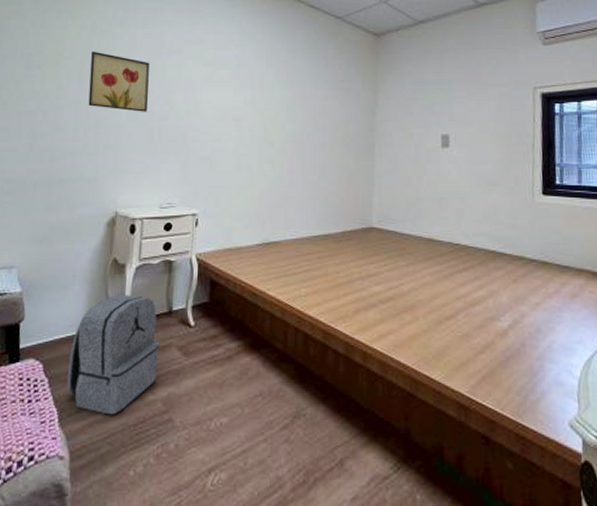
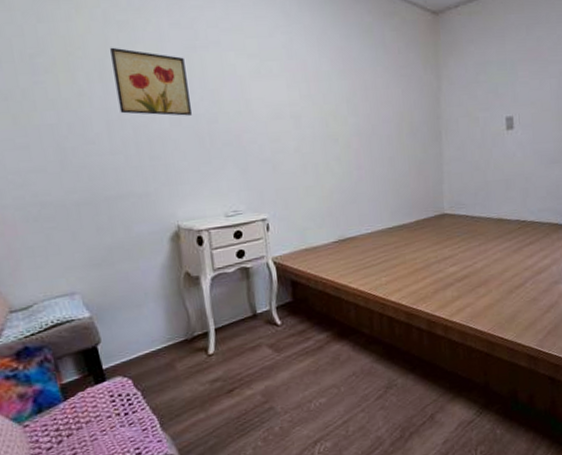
backpack: present [67,293,160,415] -> none [158,304,252,413]

